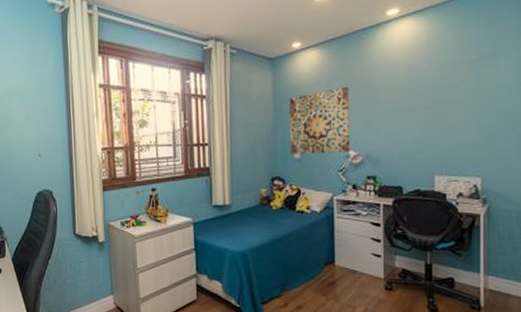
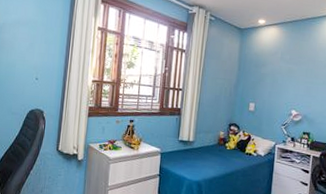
wall art: present [289,86,351,154] -> none [247,59,298,111]

